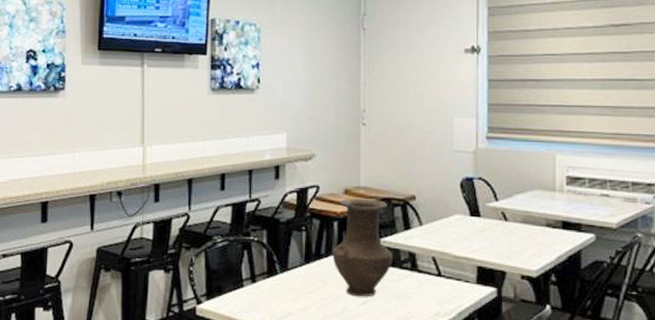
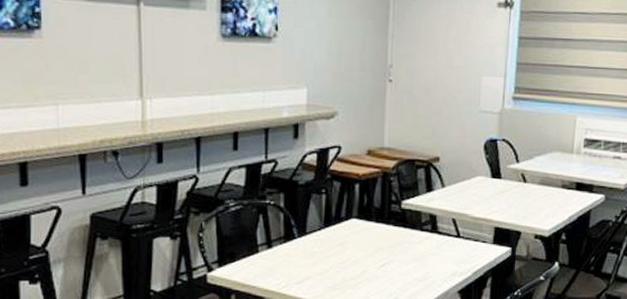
vase: present [332,198,393,297] -> none [353,160,414,260]

